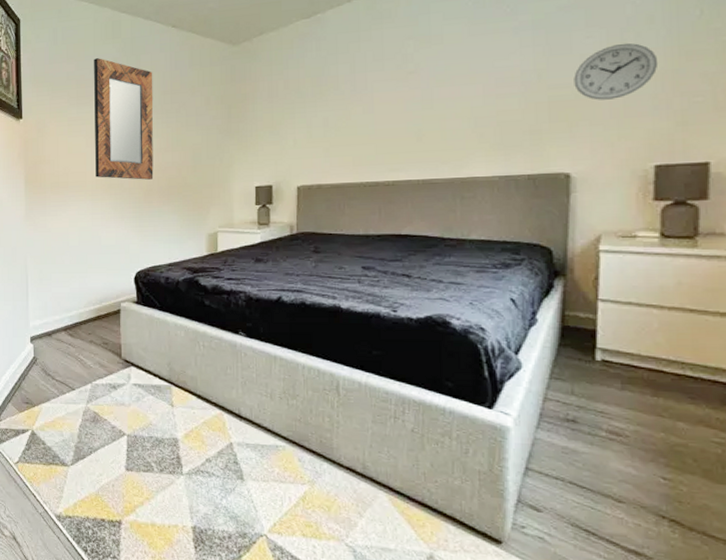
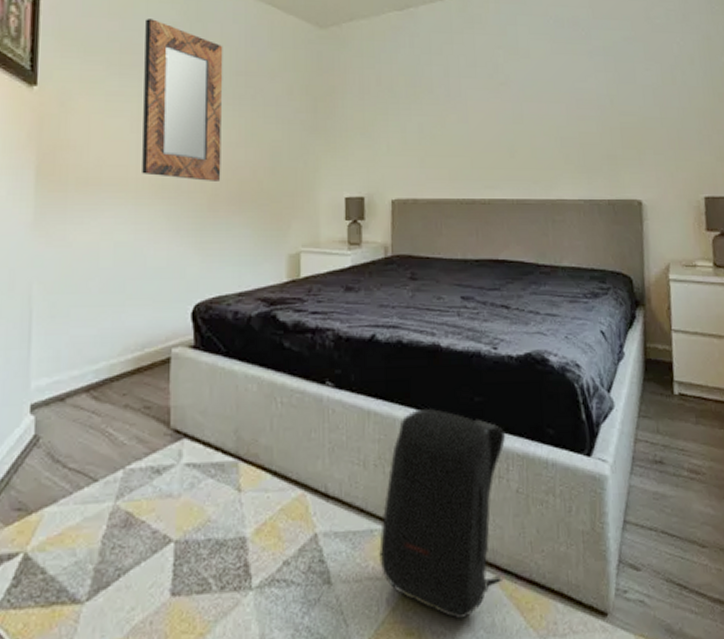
backpack: none [283,357,403,523] -> present [379,407,506,620]
wall clock: present [574,42,659,100] -> none [639,79,700,131]

